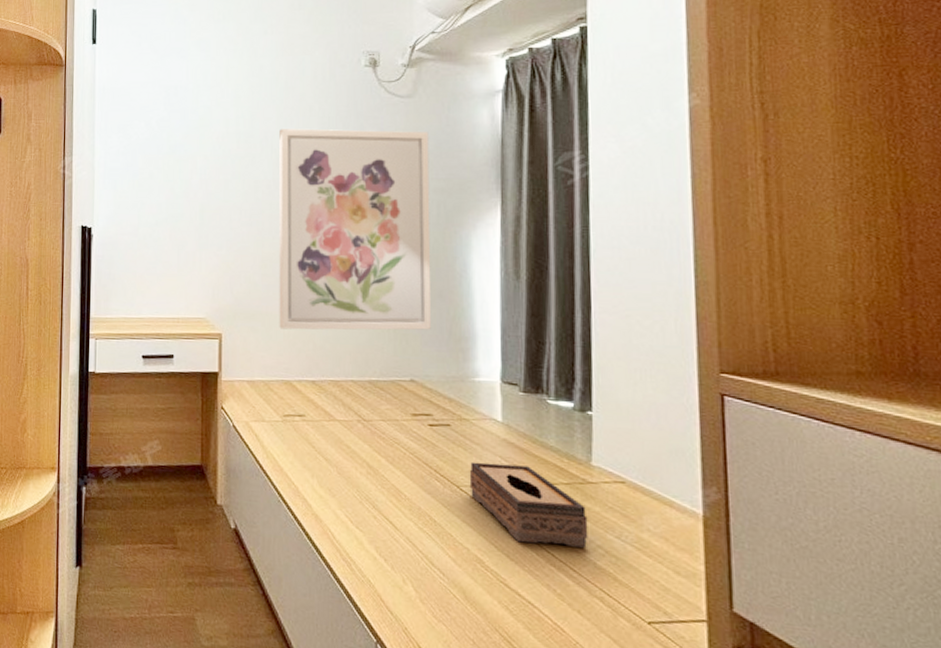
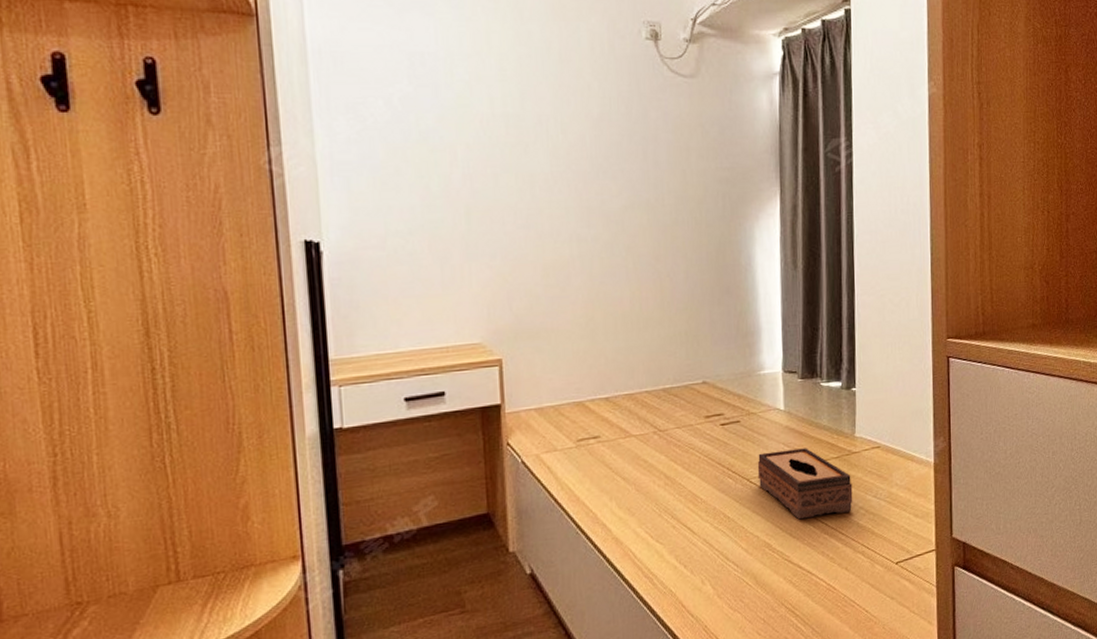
wall art: present [279,128,432,330] -> none [555,111,720,346]

